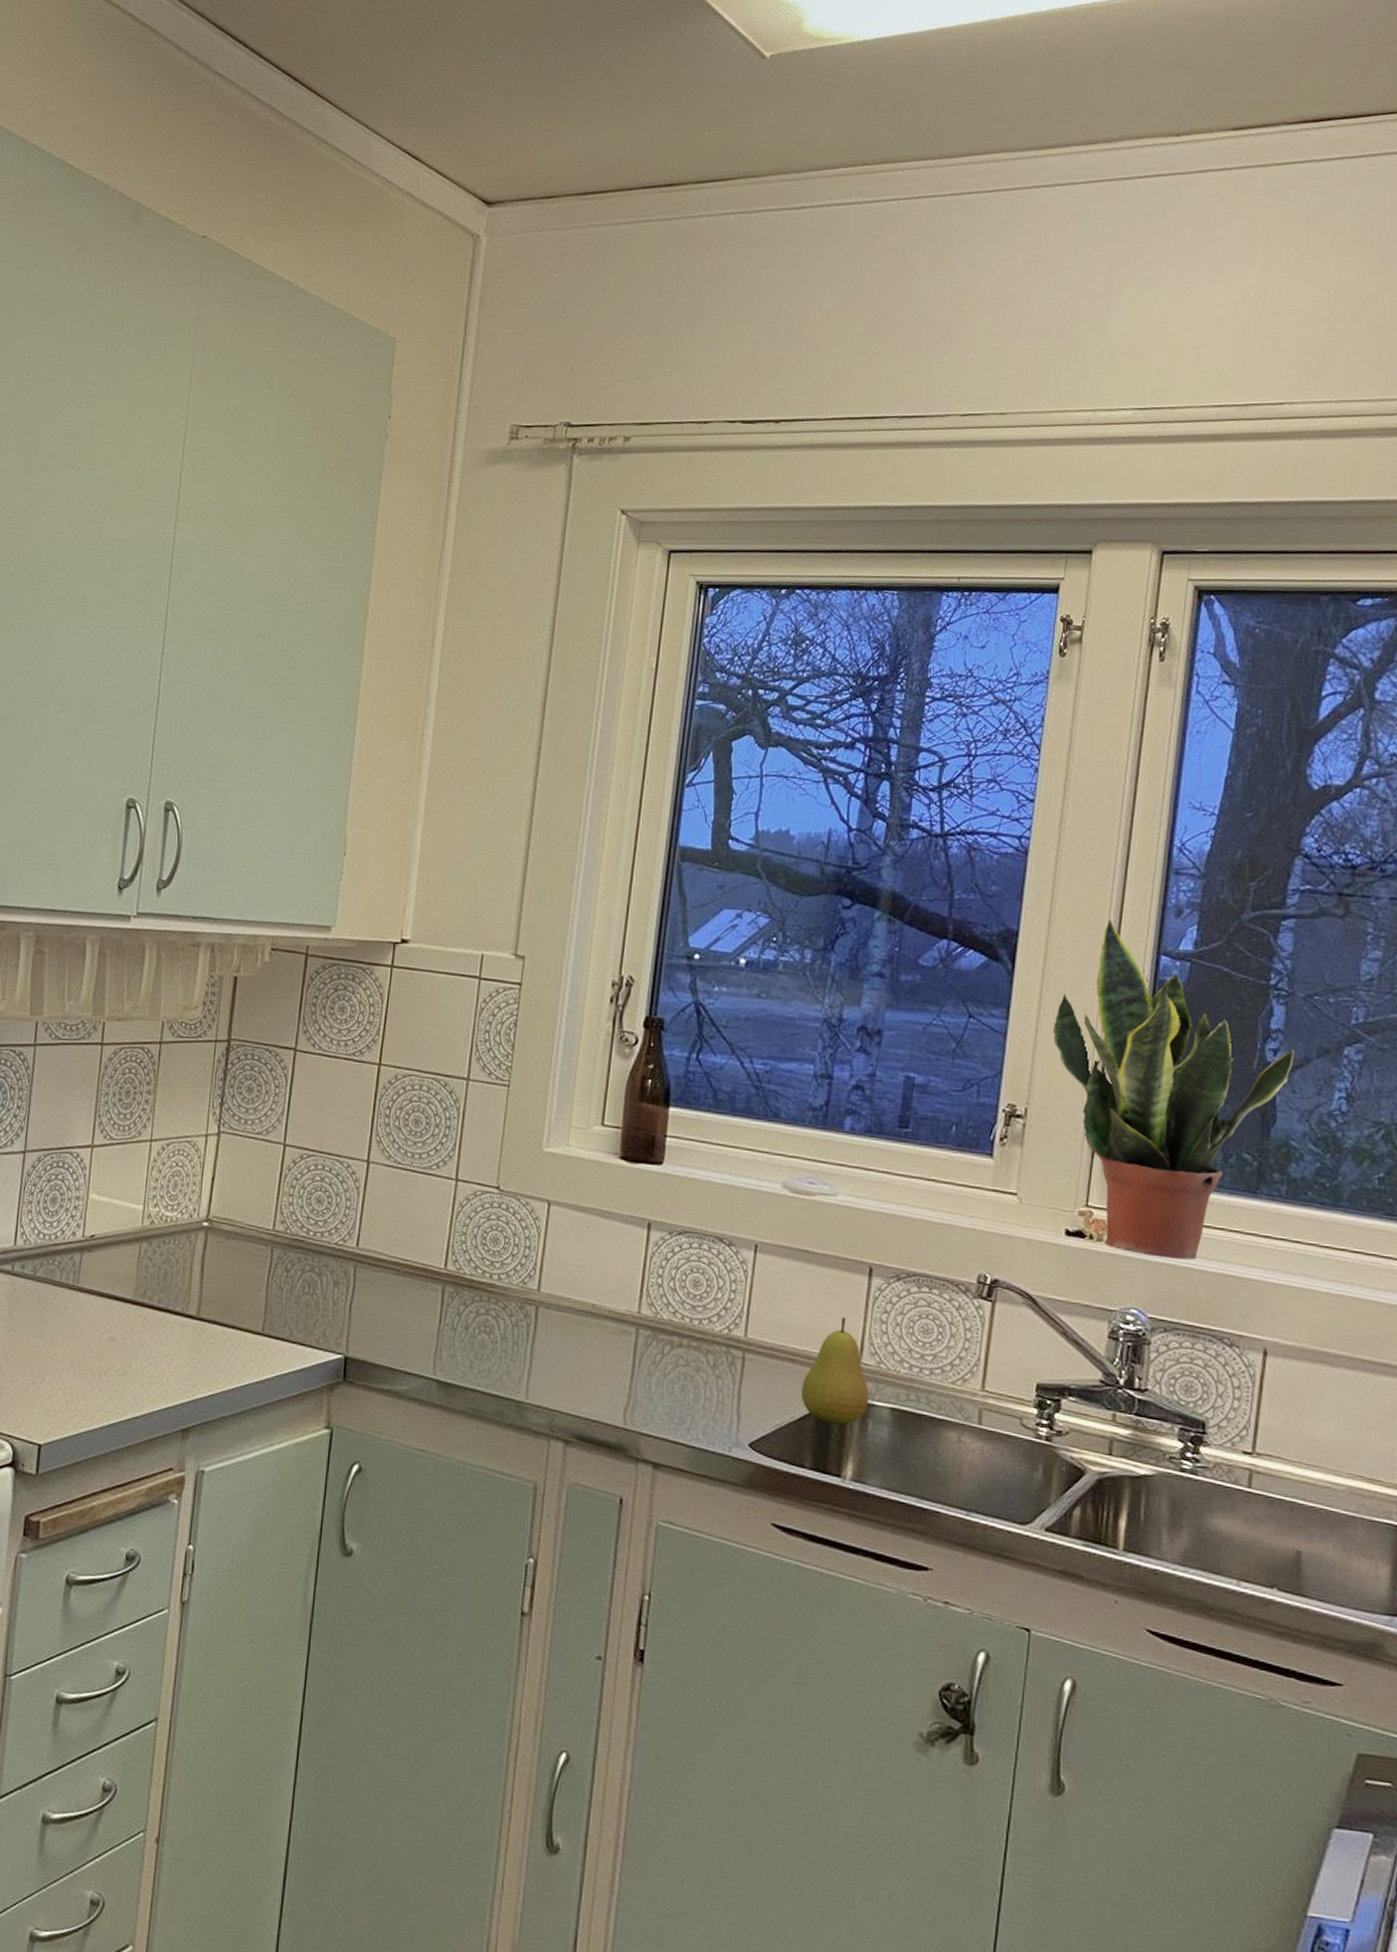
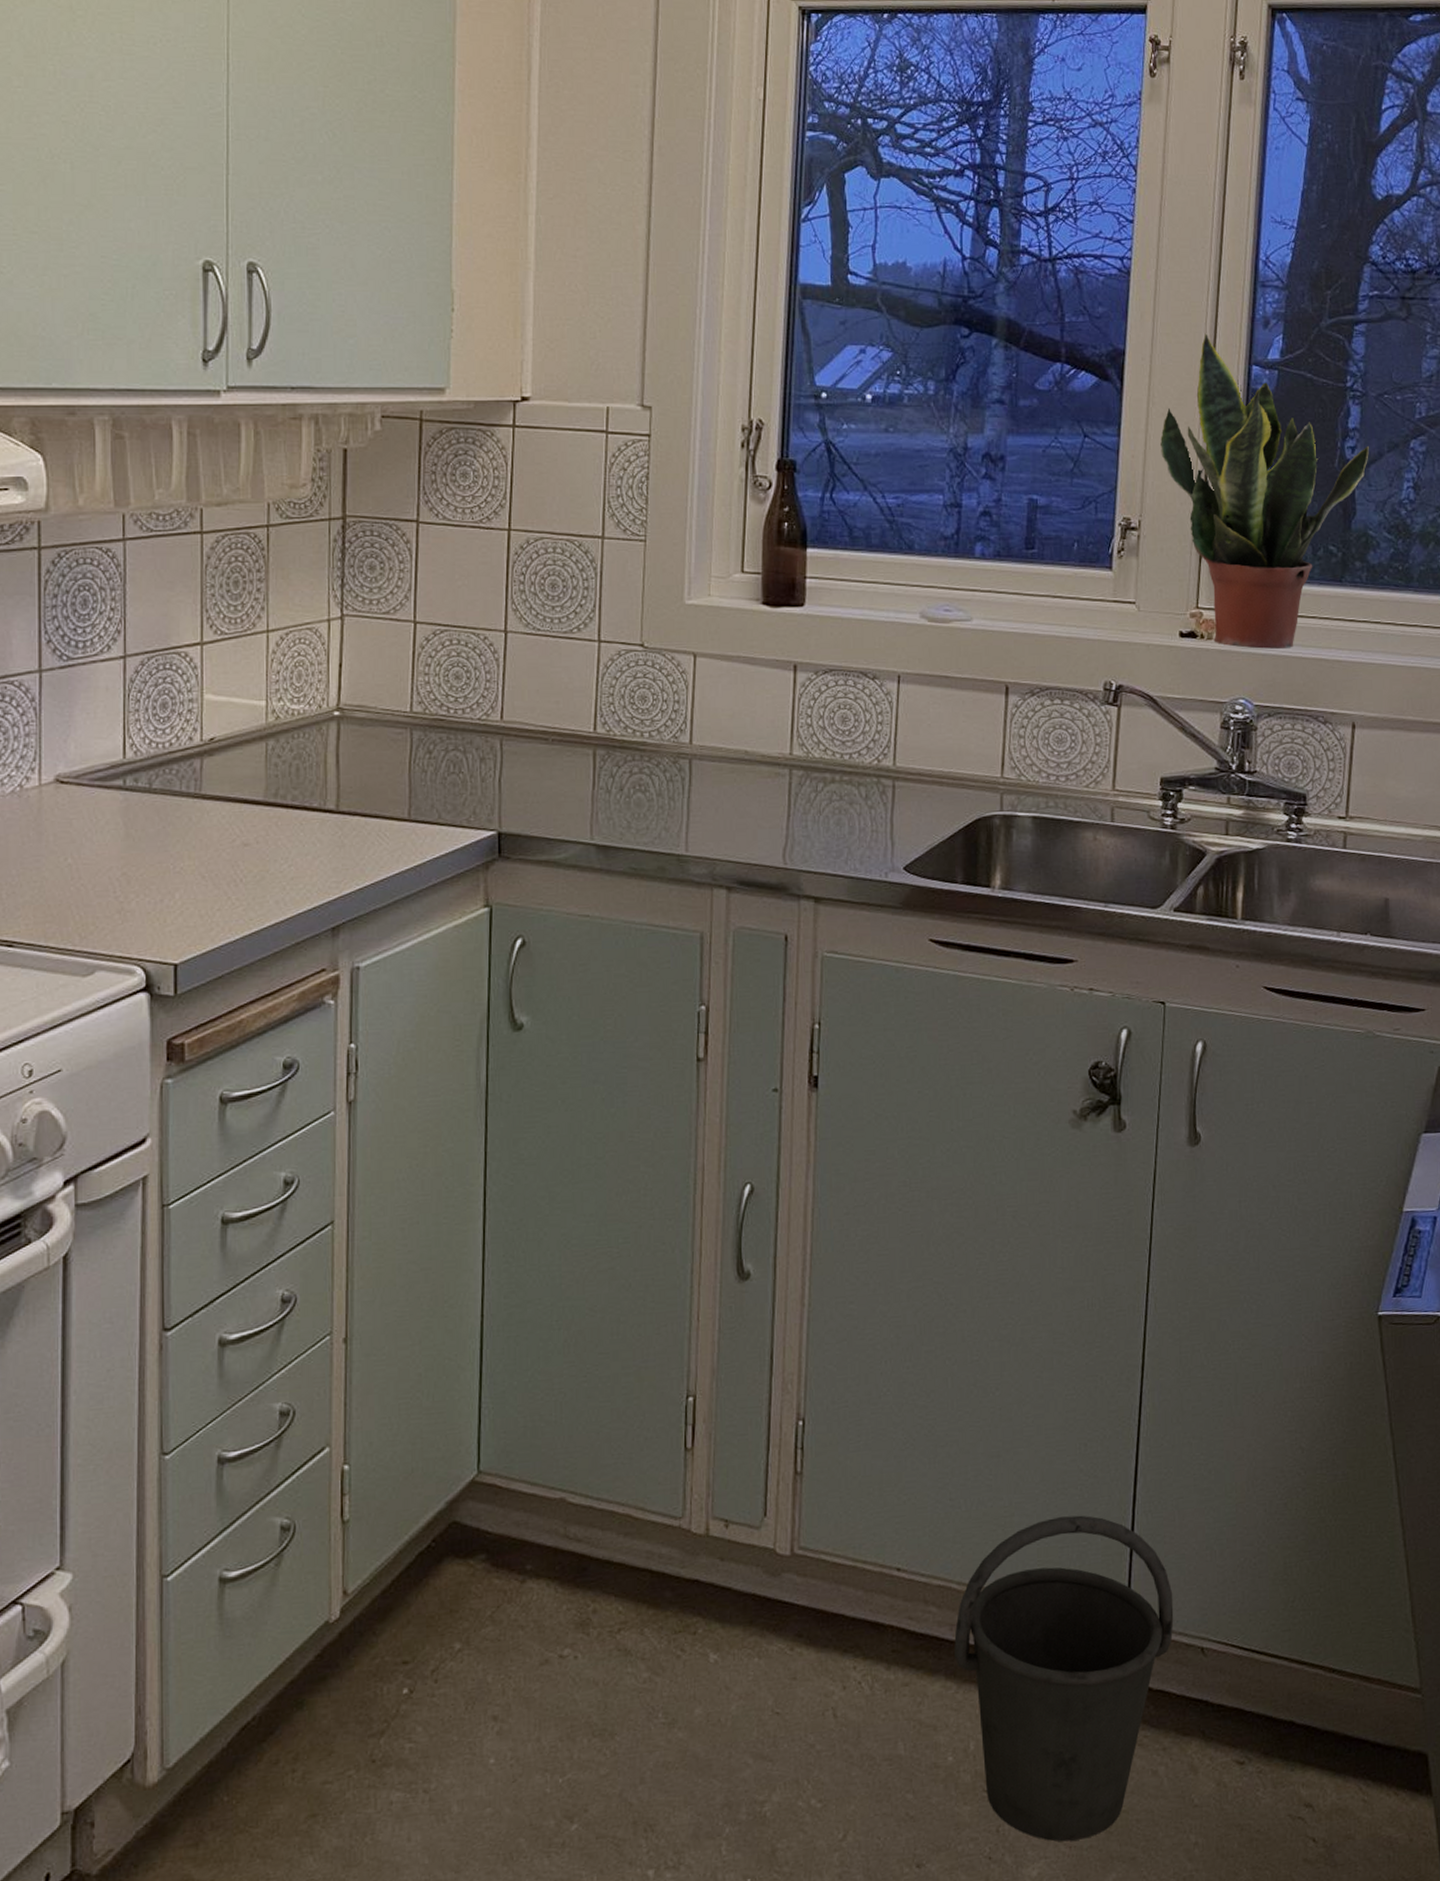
fruit: present [800,1317,869,1425] -> none [949,736,1012,839]

